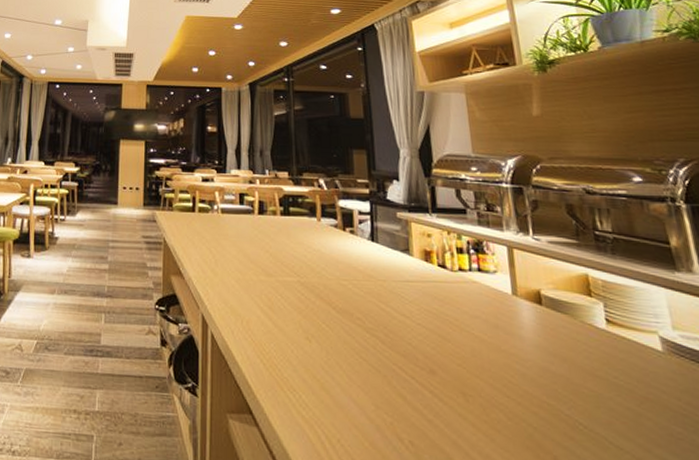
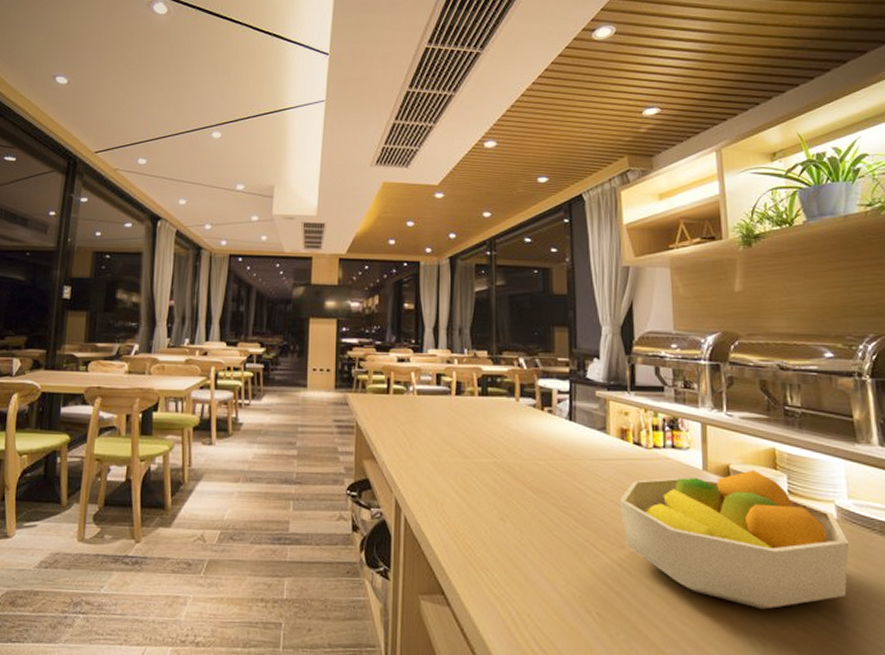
fruit bowl: none [426,296,682,447] -> present [619,470,850,610]

